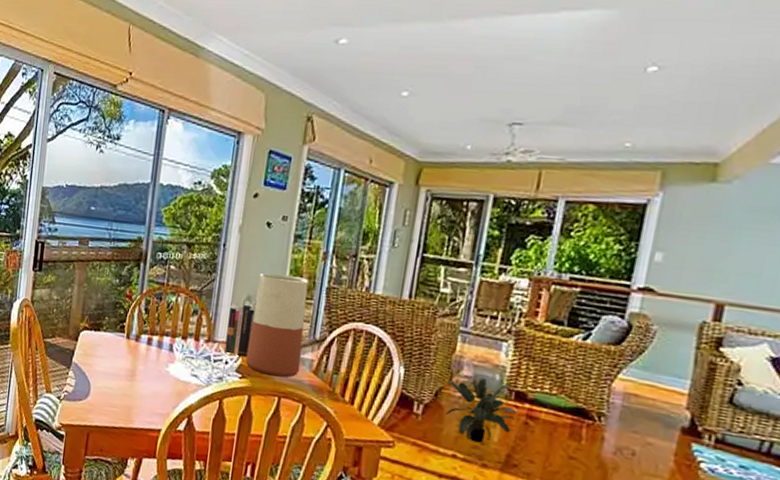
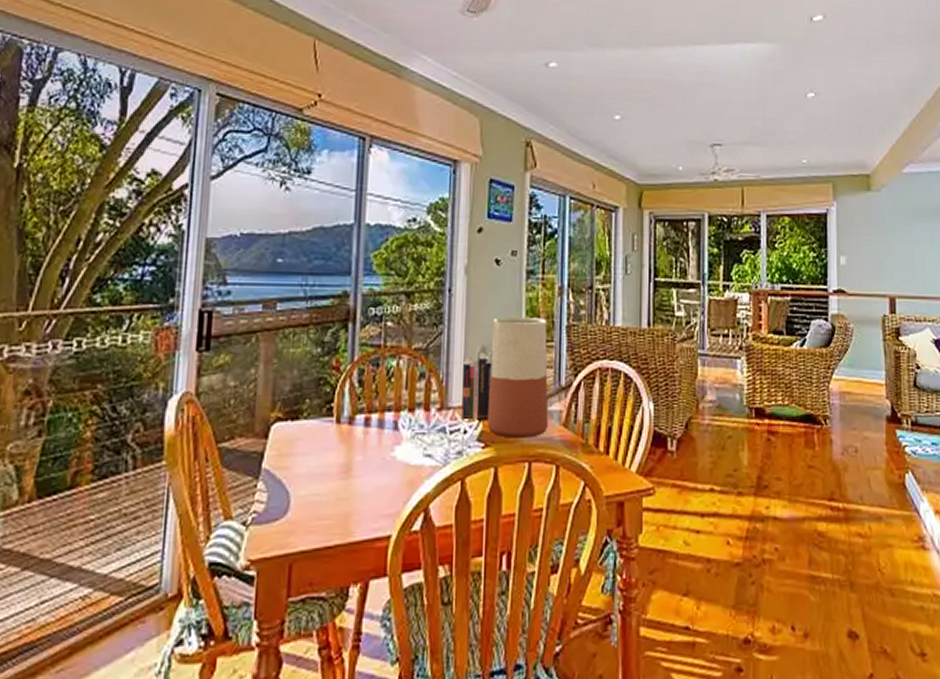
potted plant: present [446,375,517,443] -> none [695,398,759,470]

